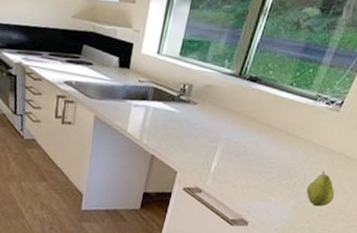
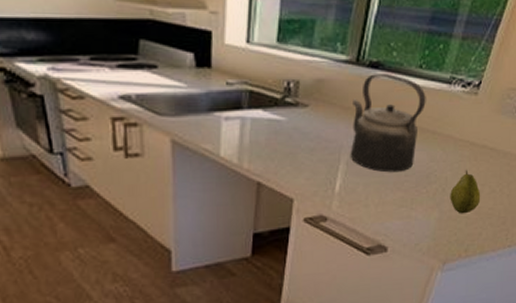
kettle: none [225,85,294,165] -> present [350,72,426,173]

